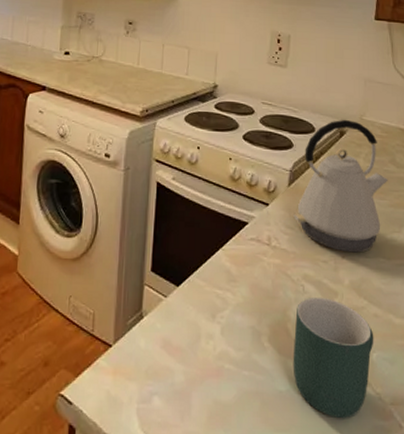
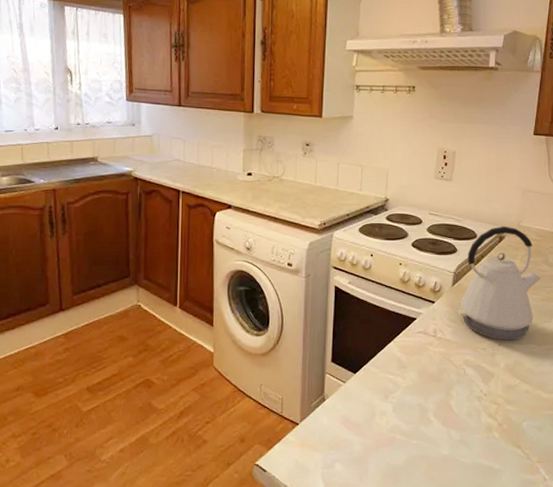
mug: present [293,298,374,419] -> none [454,379,525,475]

